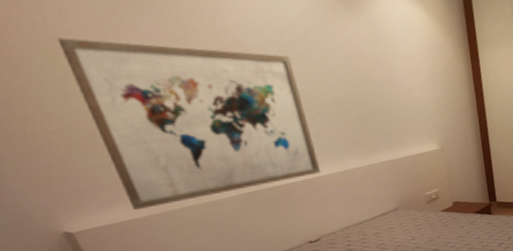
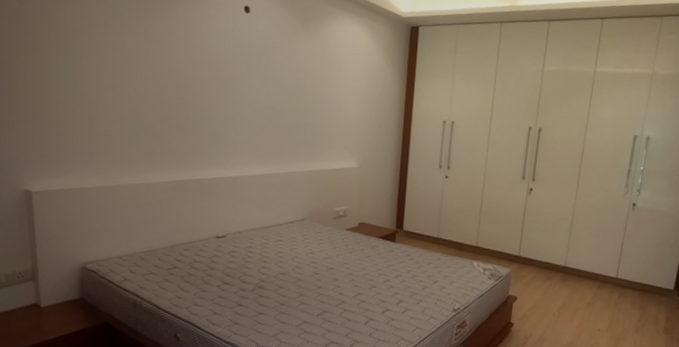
wall art: present [56,38,322,211] -> none [75,31,246,181]

